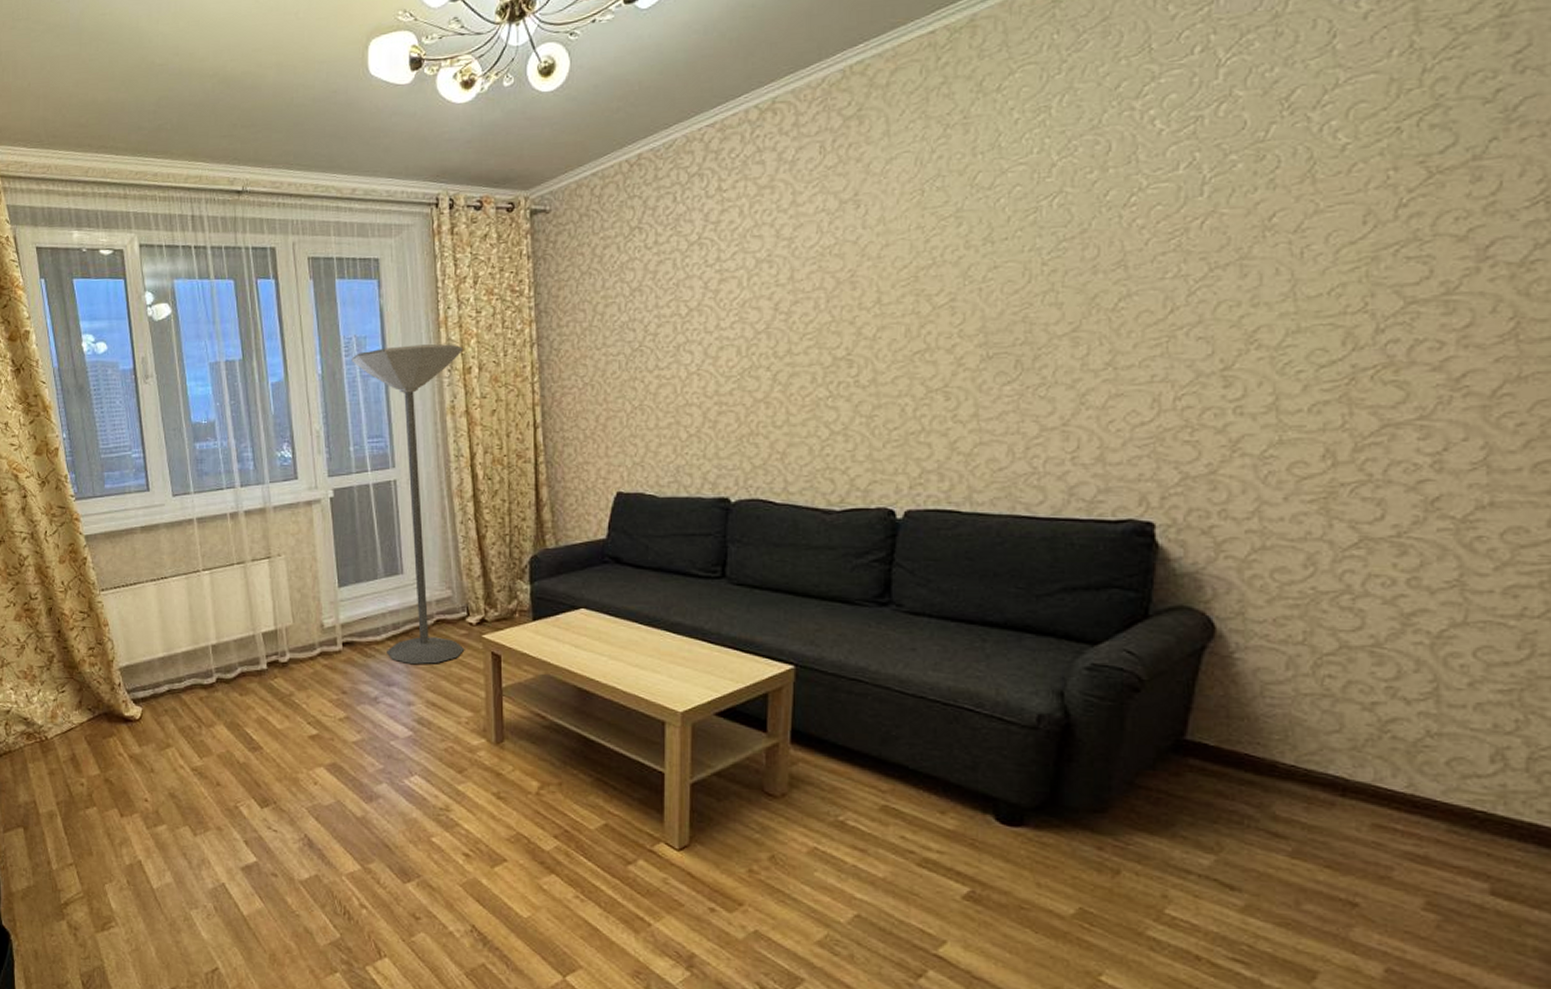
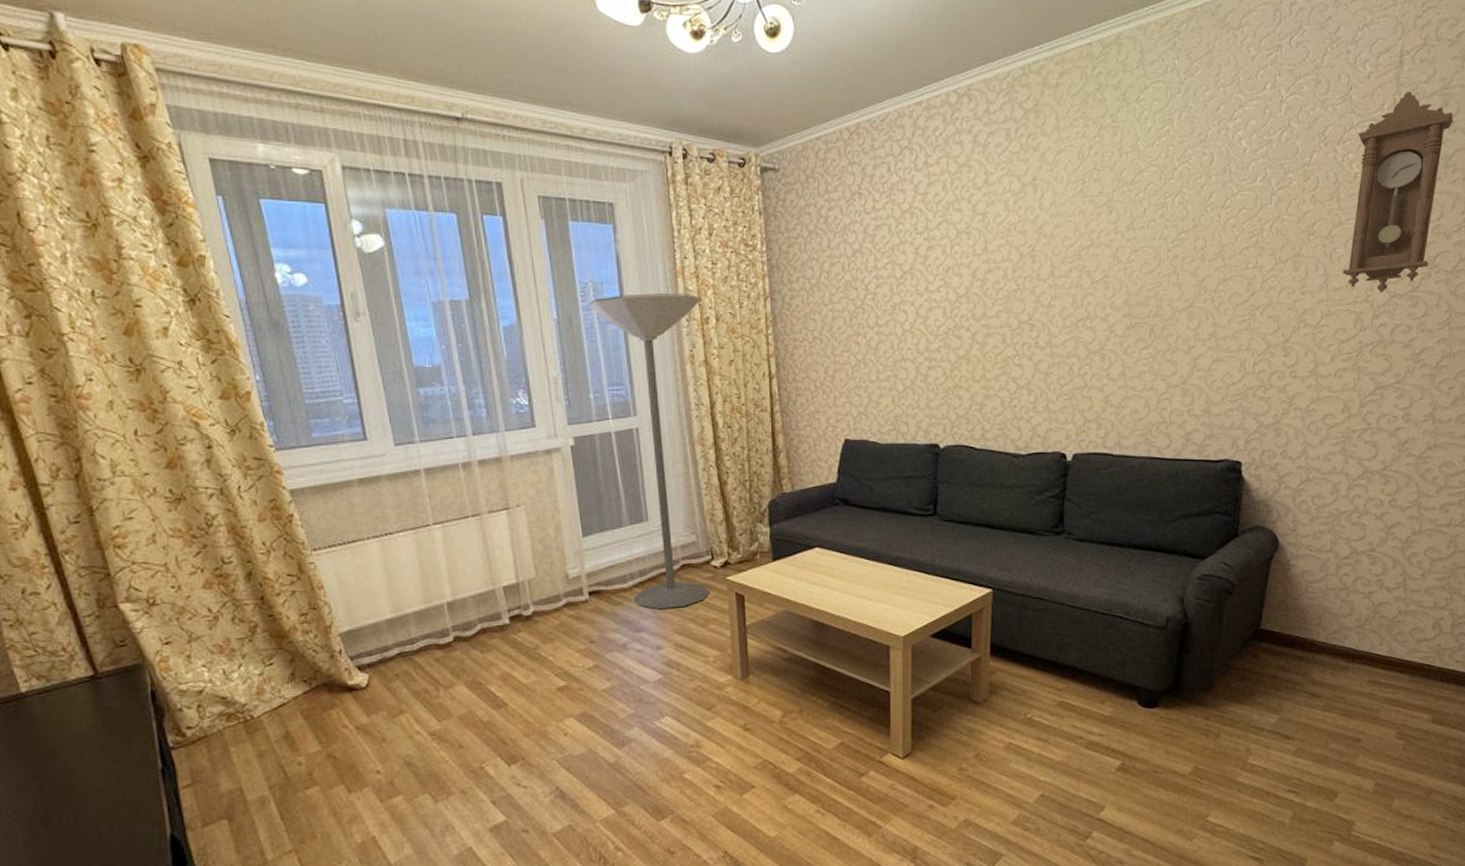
pendulum clock: none [1321,27,1519,300] -> present [1342,91,1453,293]

